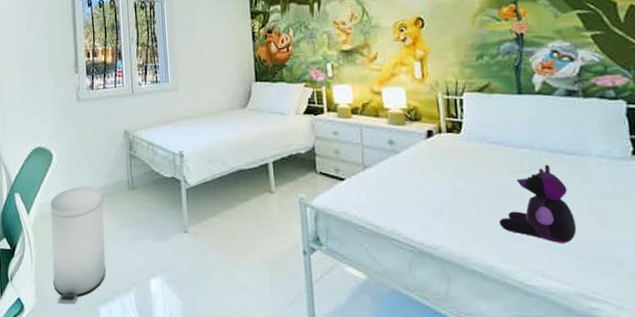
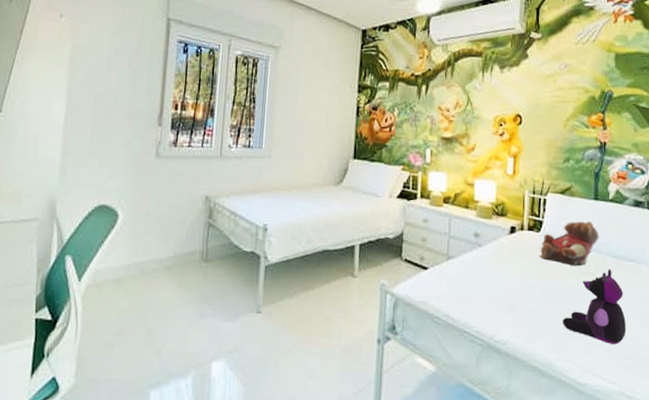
pedal bin: present [50,186,106,305] -> none [99,253,171,387]
teddy bear: none [463,116,529,165] -> present [540,221,599,267]

